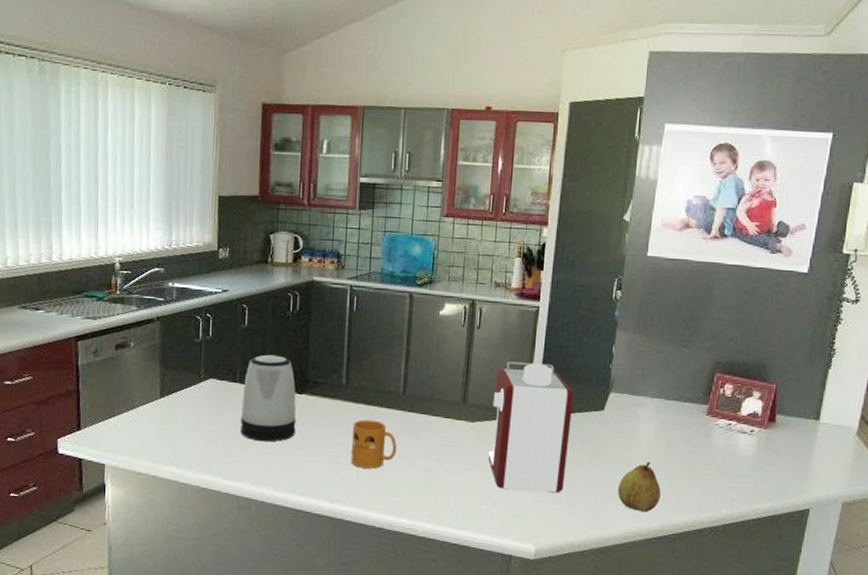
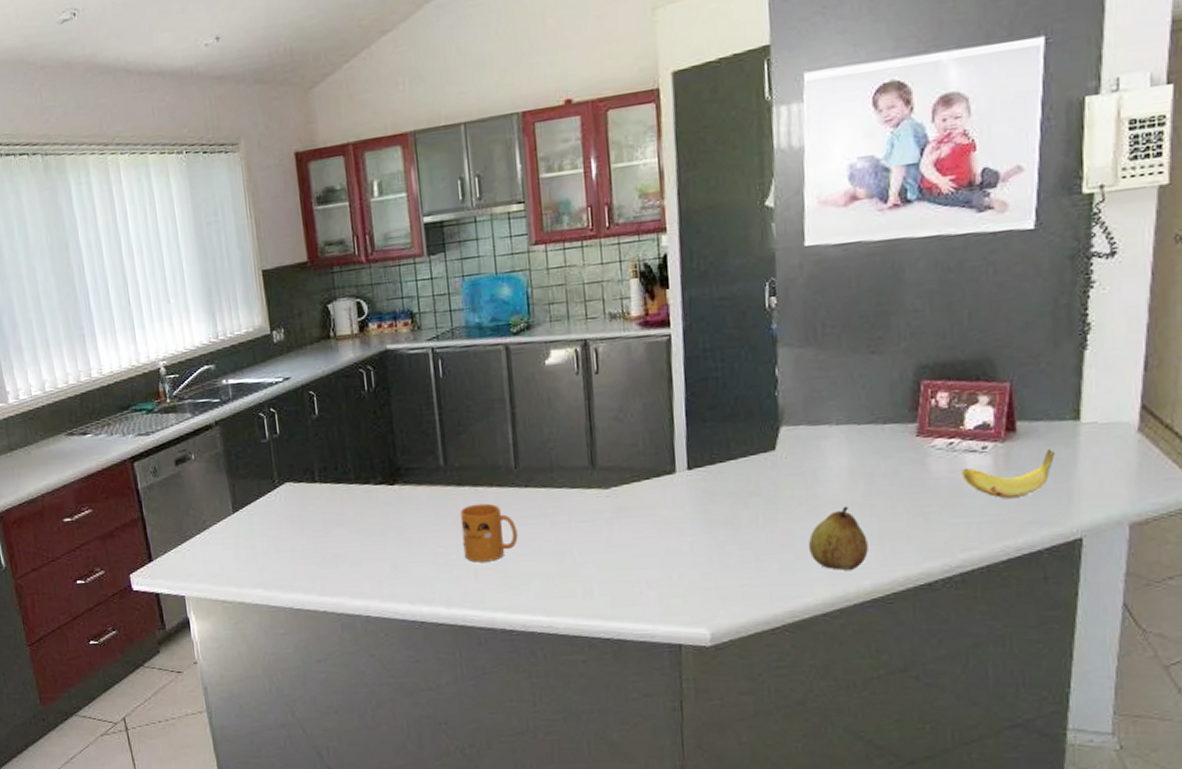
kettle: present [240,354,296,442] -> none [325,443,394,547]
coffee maker: present [488,361,574,492] -> none [627,403,736,565]
banana: none [734,439,799,473] -> present [962,449,1054,499]

